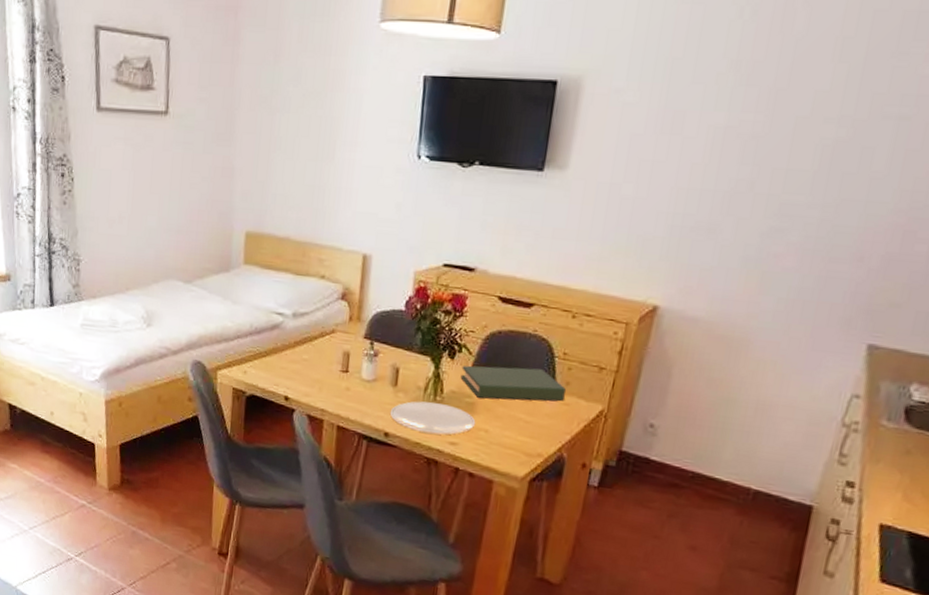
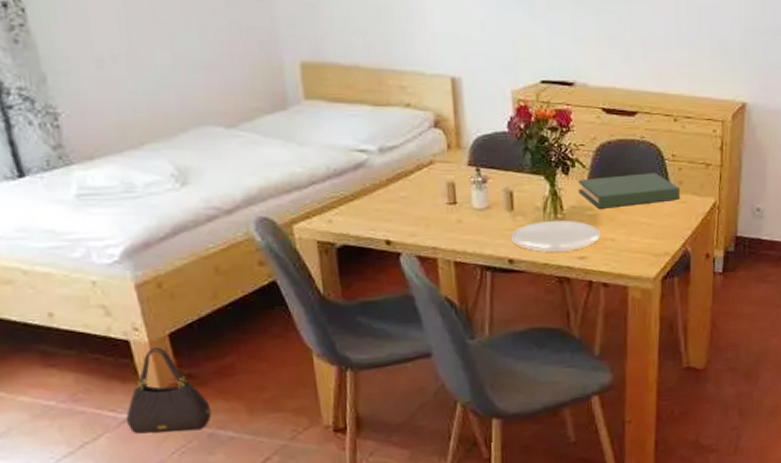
handbag: none [83,452,138,526] -> present [125,346,212,434]

